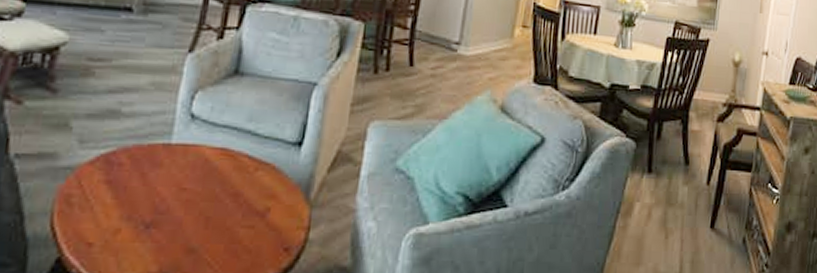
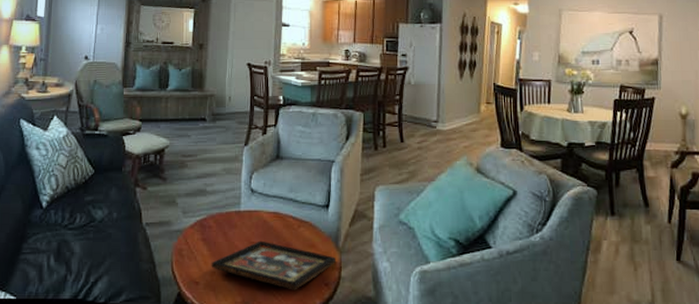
decorative tray: none [115,186,303,257] -> present [211,240,335,290]

